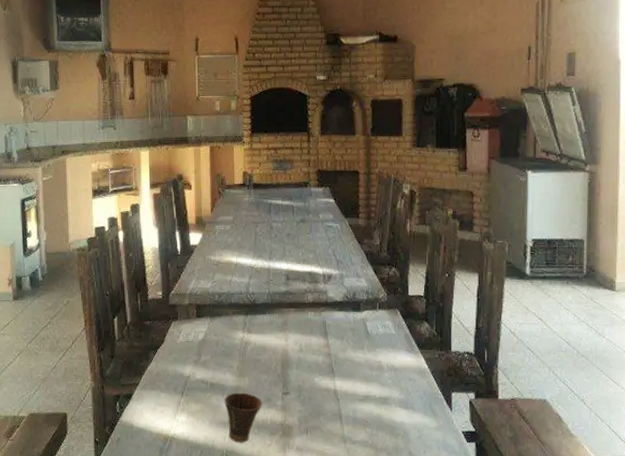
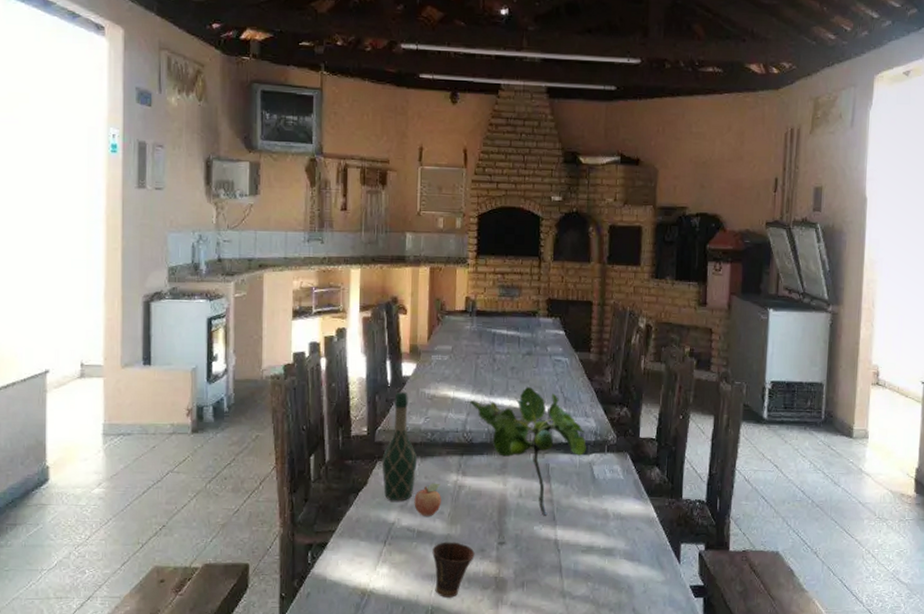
wine bottle: none [176,259,207,357] -> present [381,391,418,501]
fruit: none [206,340,230,370] -> present [414,483,441,516]
plant: none [251,251,359,367] -> present [470,386,587,515]

